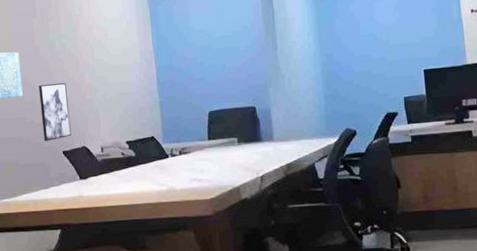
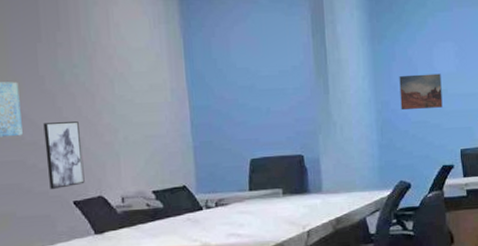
wall art: none [342,26,385,62] -> present [399,73,443,109]

